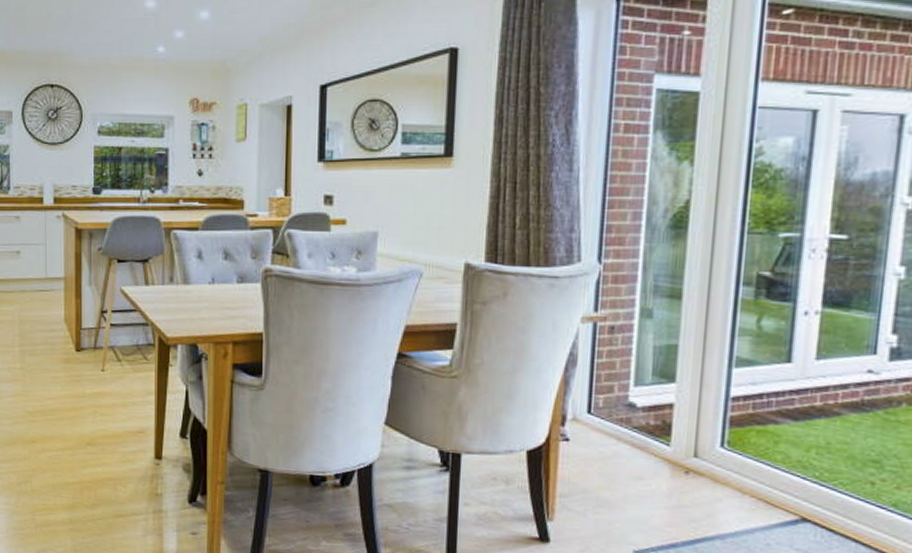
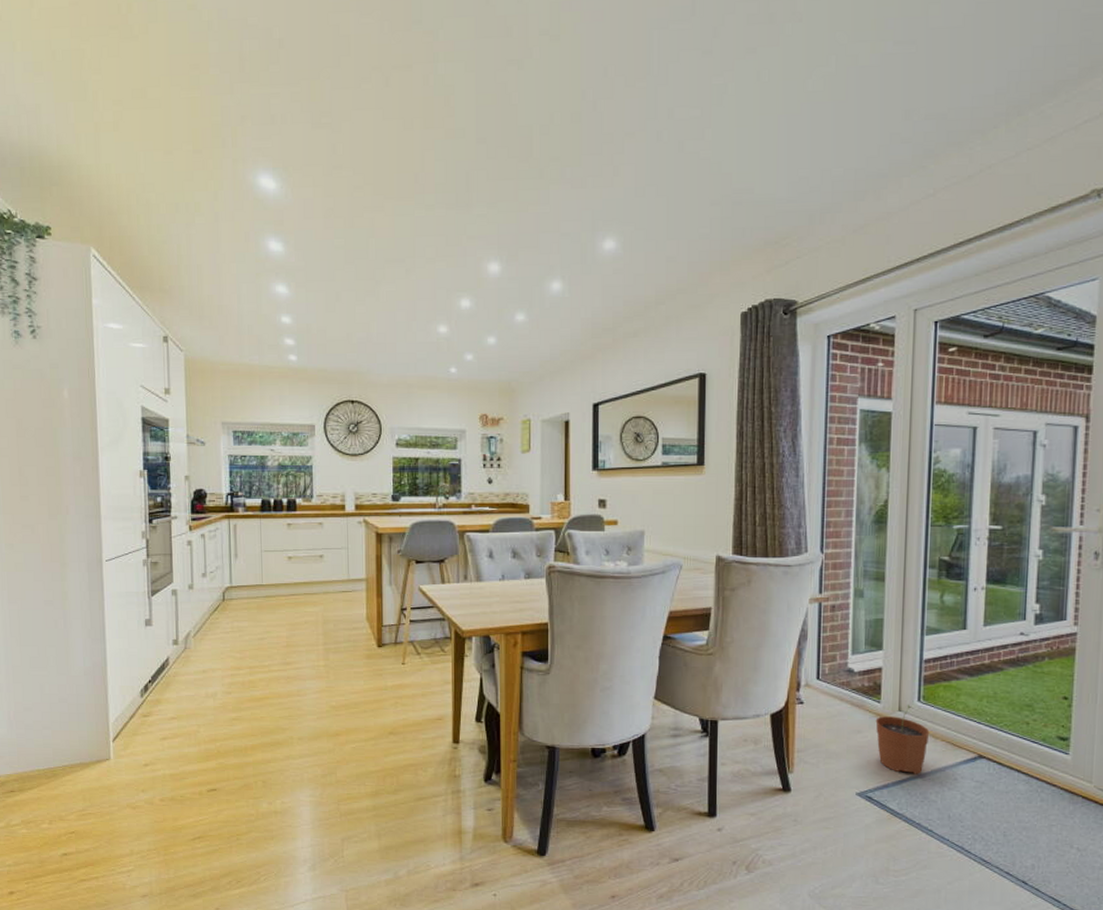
plant pot: none [662,450,735,535] -> present [875,704,930,775]

